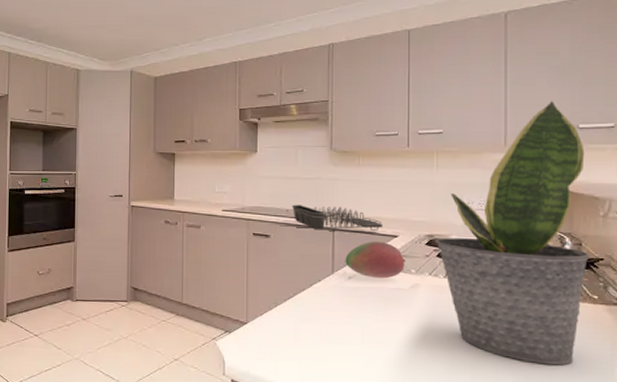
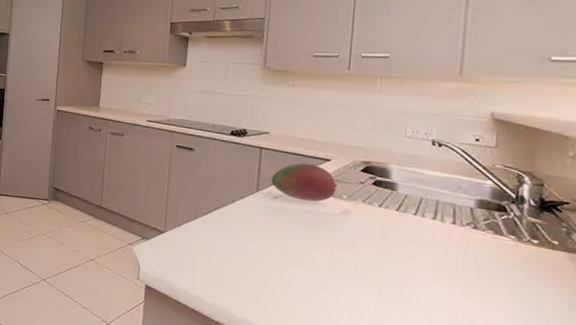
dish rack: present [291,205,383,232] -> none [218,120,316,153]
potted plant: present [436,100,591,365] -> none [372,29,556,311]

